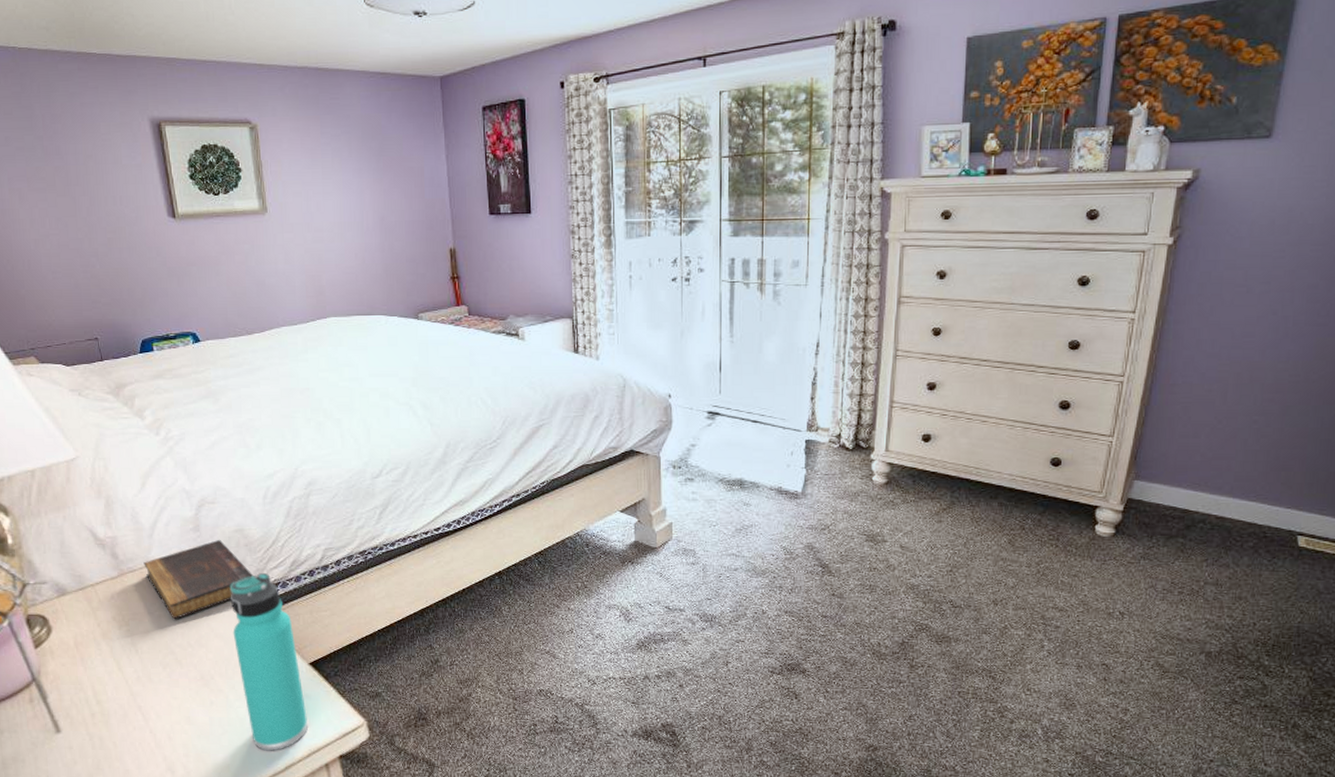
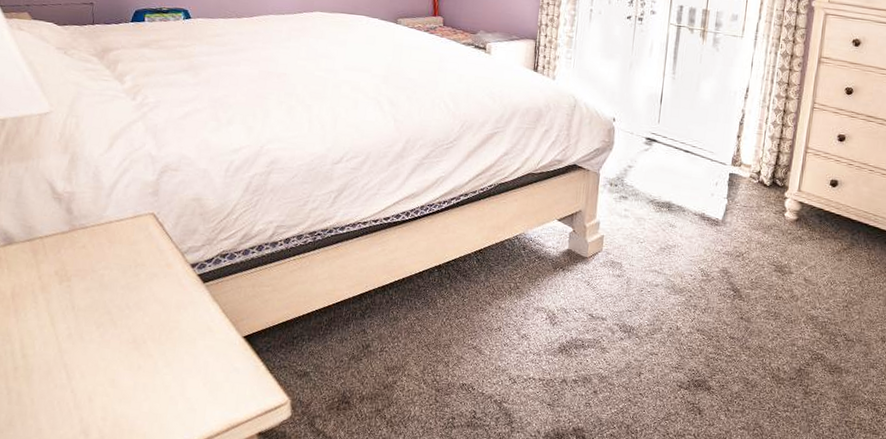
book: present [143,539,254,620] -> none [96,205,204,280]
thermos bottle: present [230,572,309,751] -> none [173,242,234,422]

